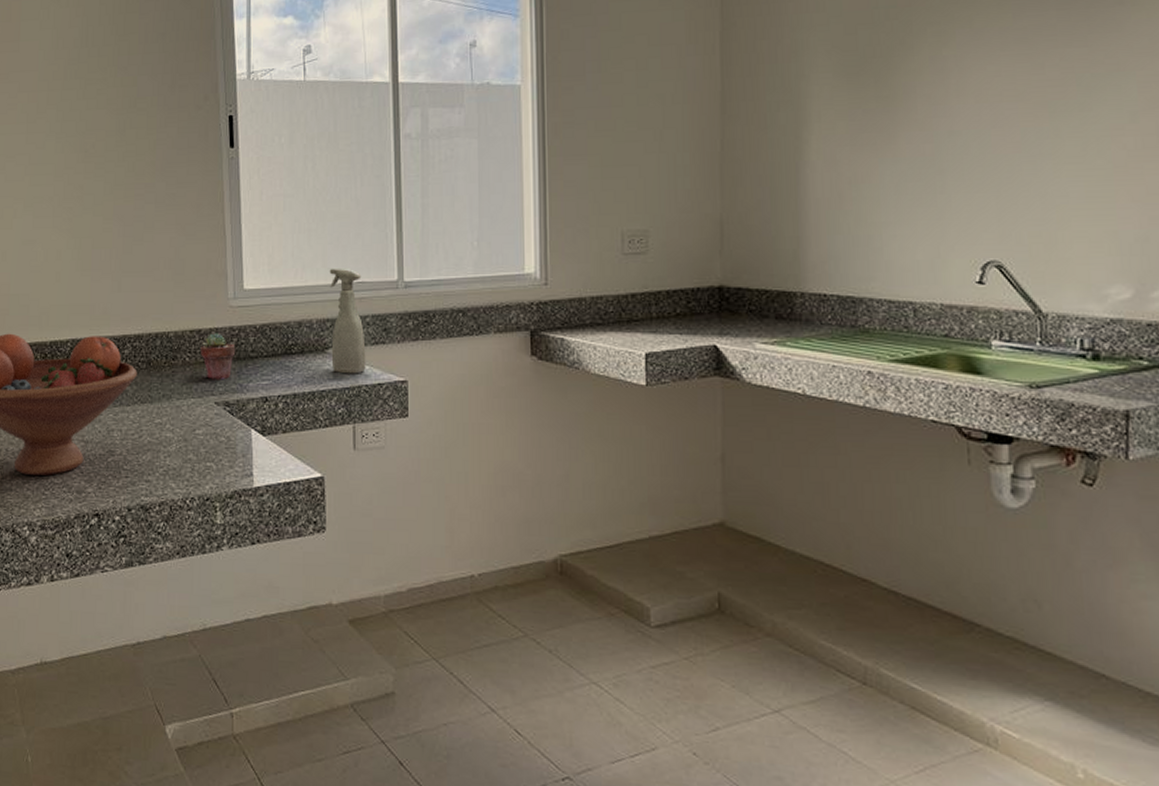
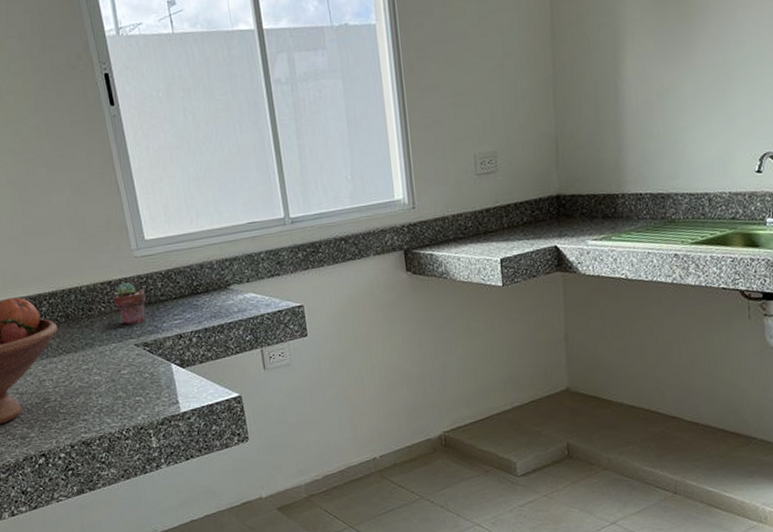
spray bottle: present [329,268,366,374] -> none [221,211,266,306]

